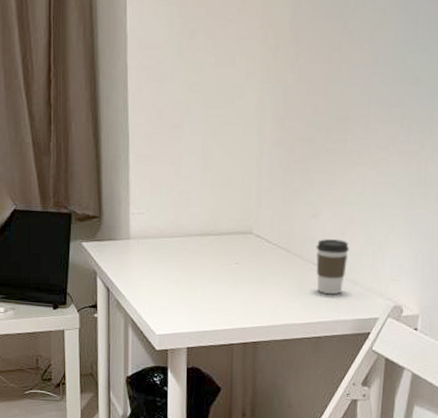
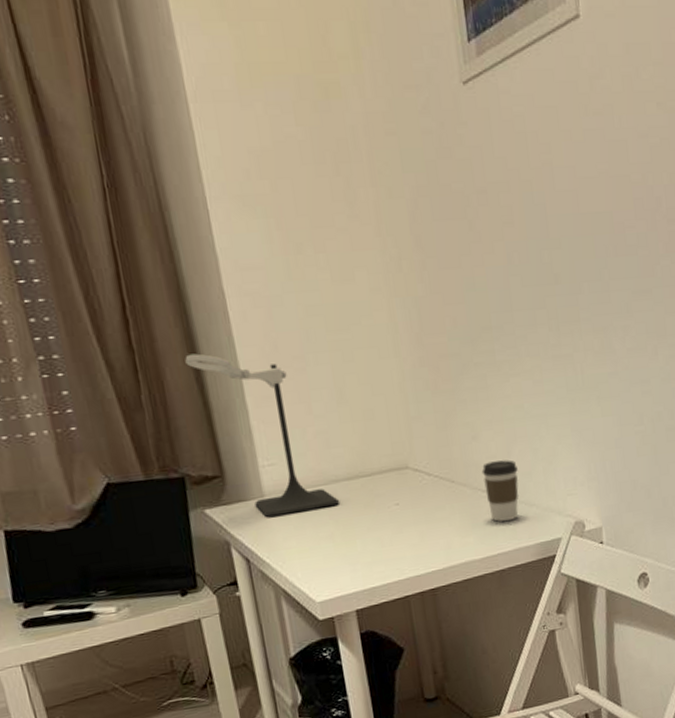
speaker stand: none [88,114,190,258] -> present [185,353,340,518]

